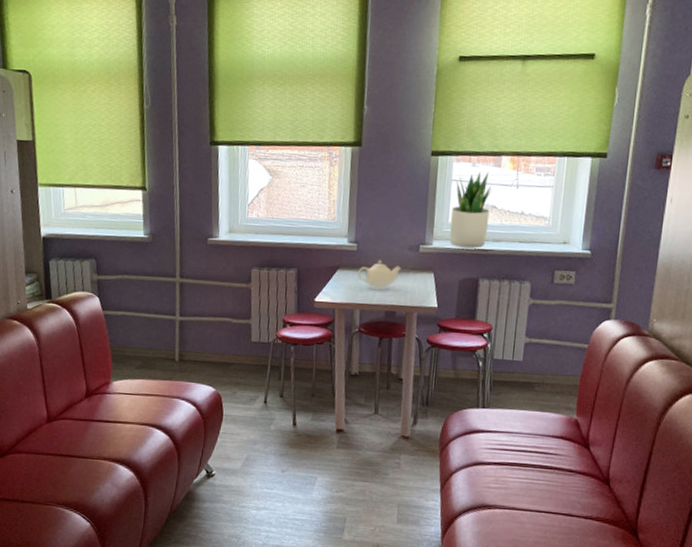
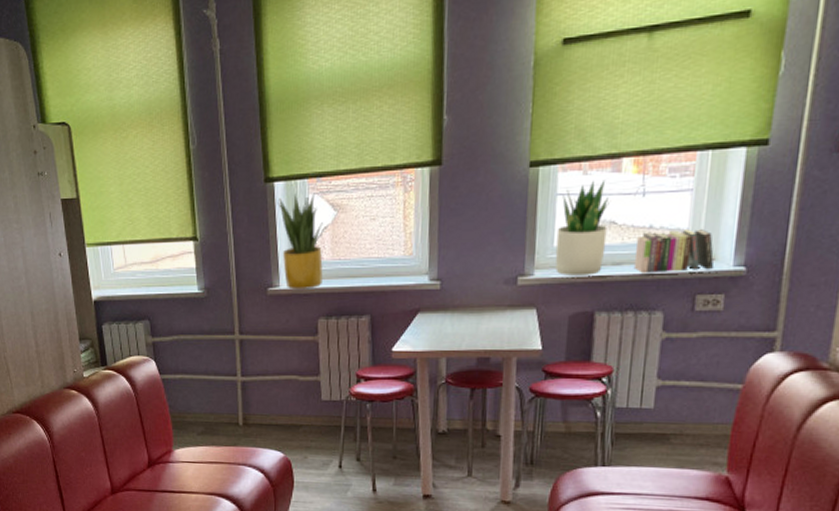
planter: none [220,157,260,242] -> present [277,193,323,289]
teapot: present [358,260,402,291] -> none [442,299,496,335]
books: none [509,216,568,252] -> present [633,228,715,274]

